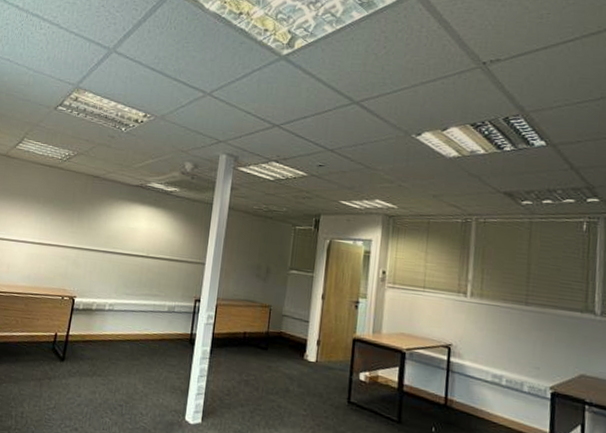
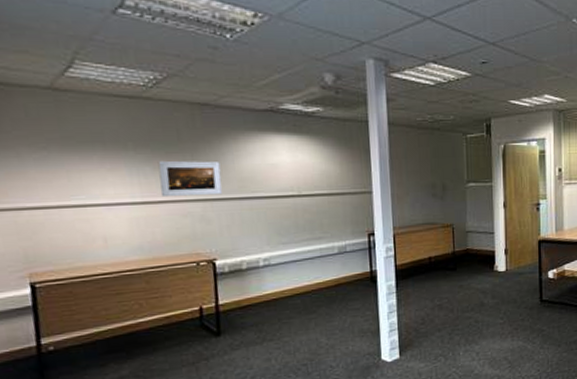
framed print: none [51,214,96,247] -> present [158,160,223,198]

